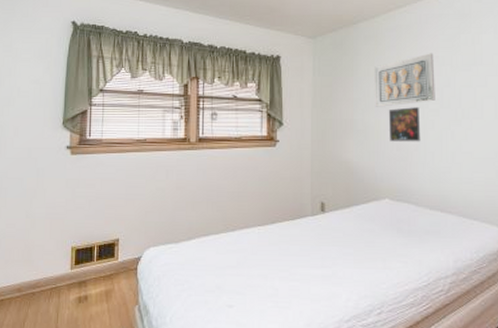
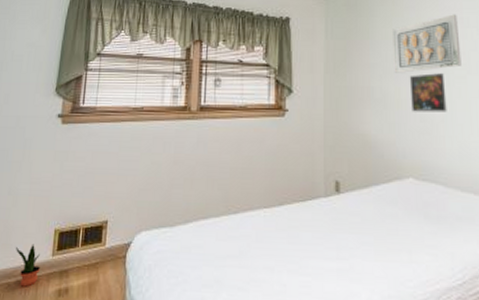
potted plant: none [37,259,61,296] -> present [16,243,40,287]

